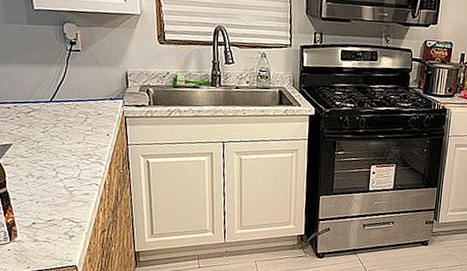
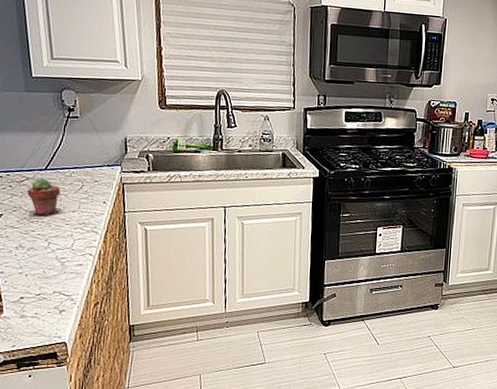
potted succulent: none [34,109,65,146] -> present [27,177,60,215]

